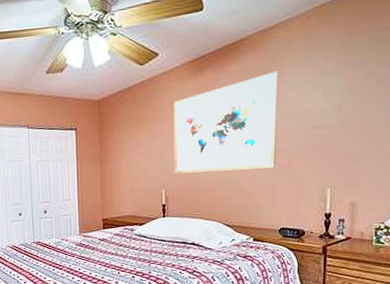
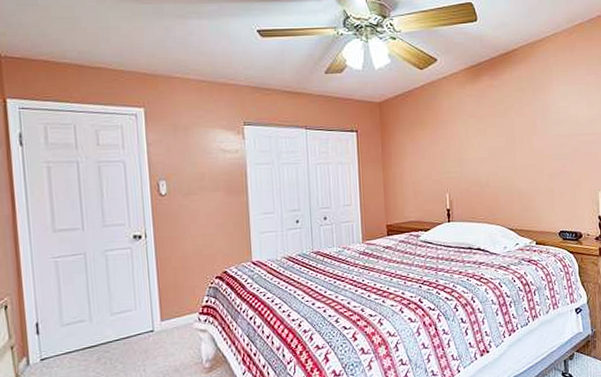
wall art: present [173,71,278,173] -> none [453,80,552,177]

